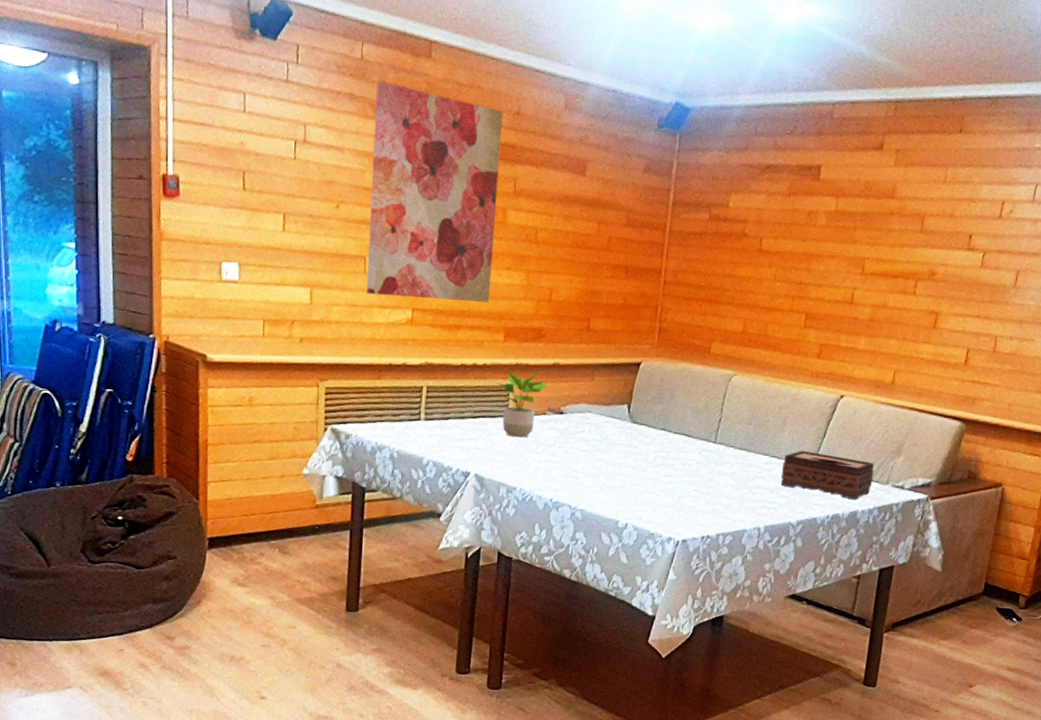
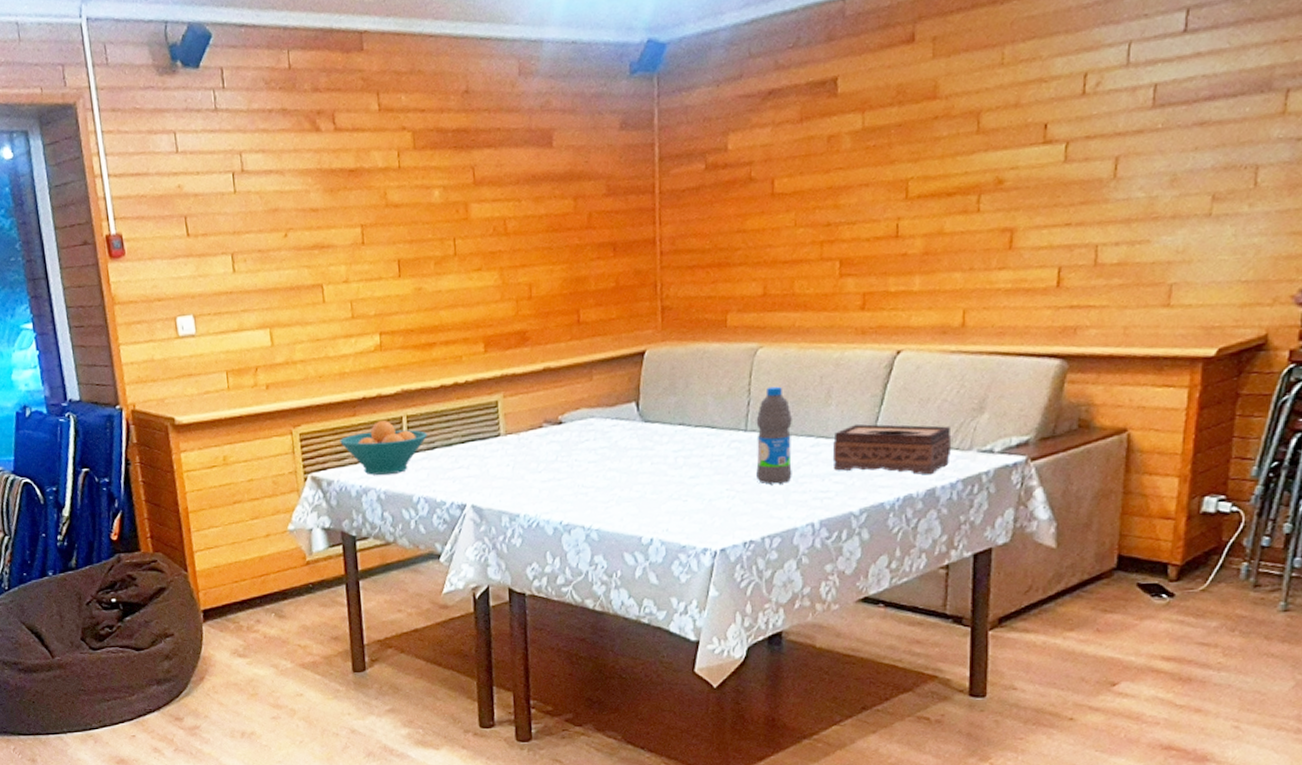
fruit bowl: none [362,387,443,437] -> present [340,421,427,475]
wall art: present [366,81,503,303] -> none [308,88,463,325]
potted plant: present [497,369,550,438] -> none [482,379,542,458]
water bottle: none [719,409,753,491] -> present [756,386,792,485]

